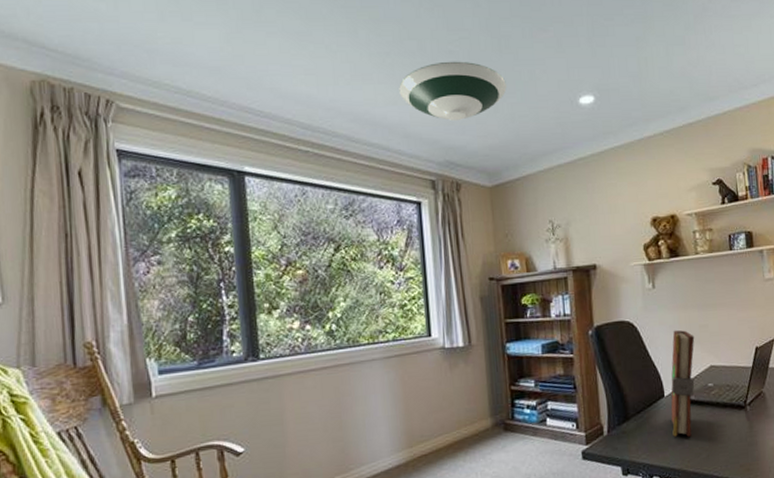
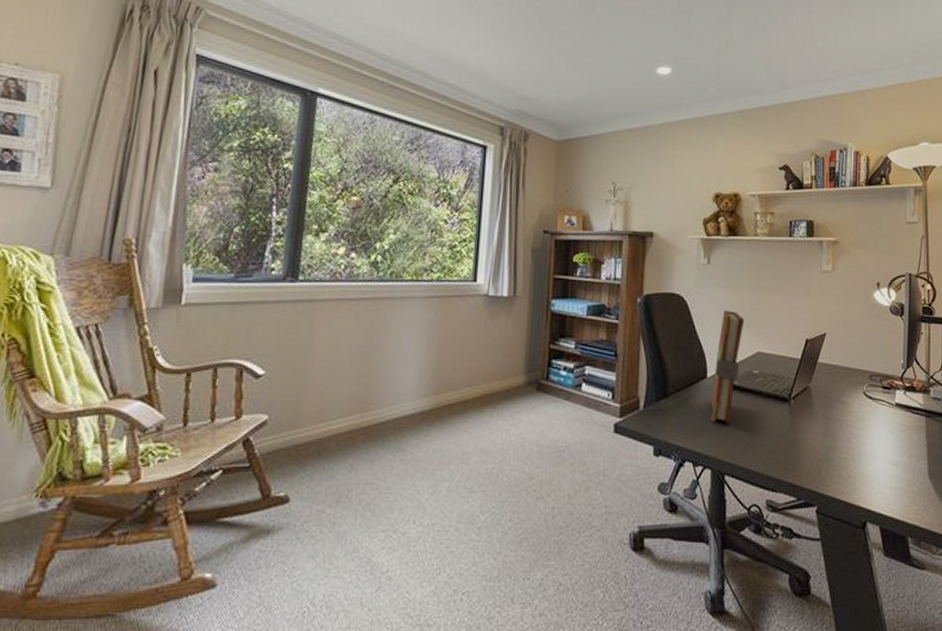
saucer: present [399,61,507,120] -> none [482,15,588,73]

